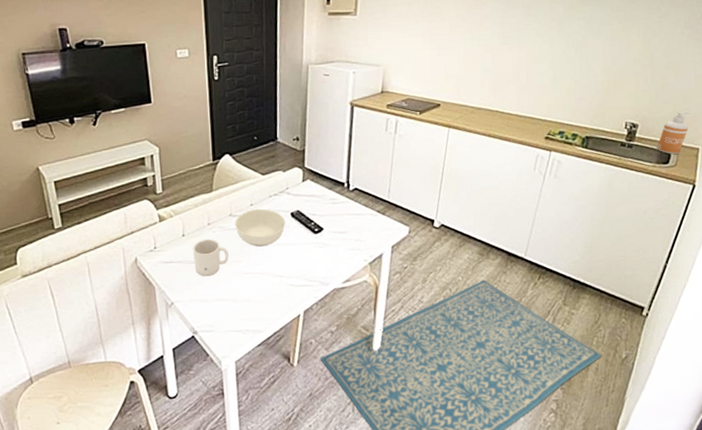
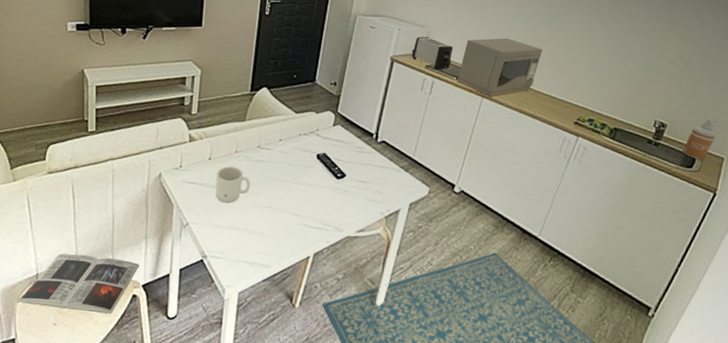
magazine: none [16,349,132,408] -> present [17,253,140,314]
bowl: present [235,208,286,247] -> none [261,144,311,183]
toaster: none [370,76,412,107] -> present [411,36,454,70]
microwave: none [421,63,503,127] -> present [457,38,543,98]

